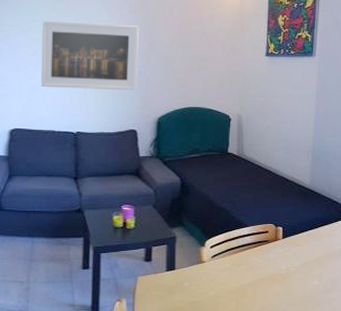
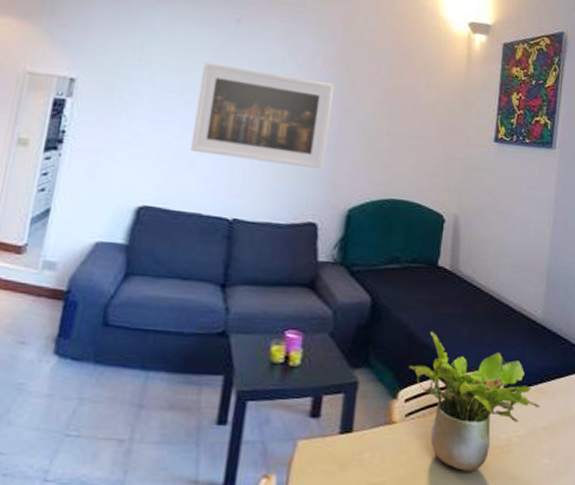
potted plant: none [211,199,310,292] -> present [408,331,540,471]

